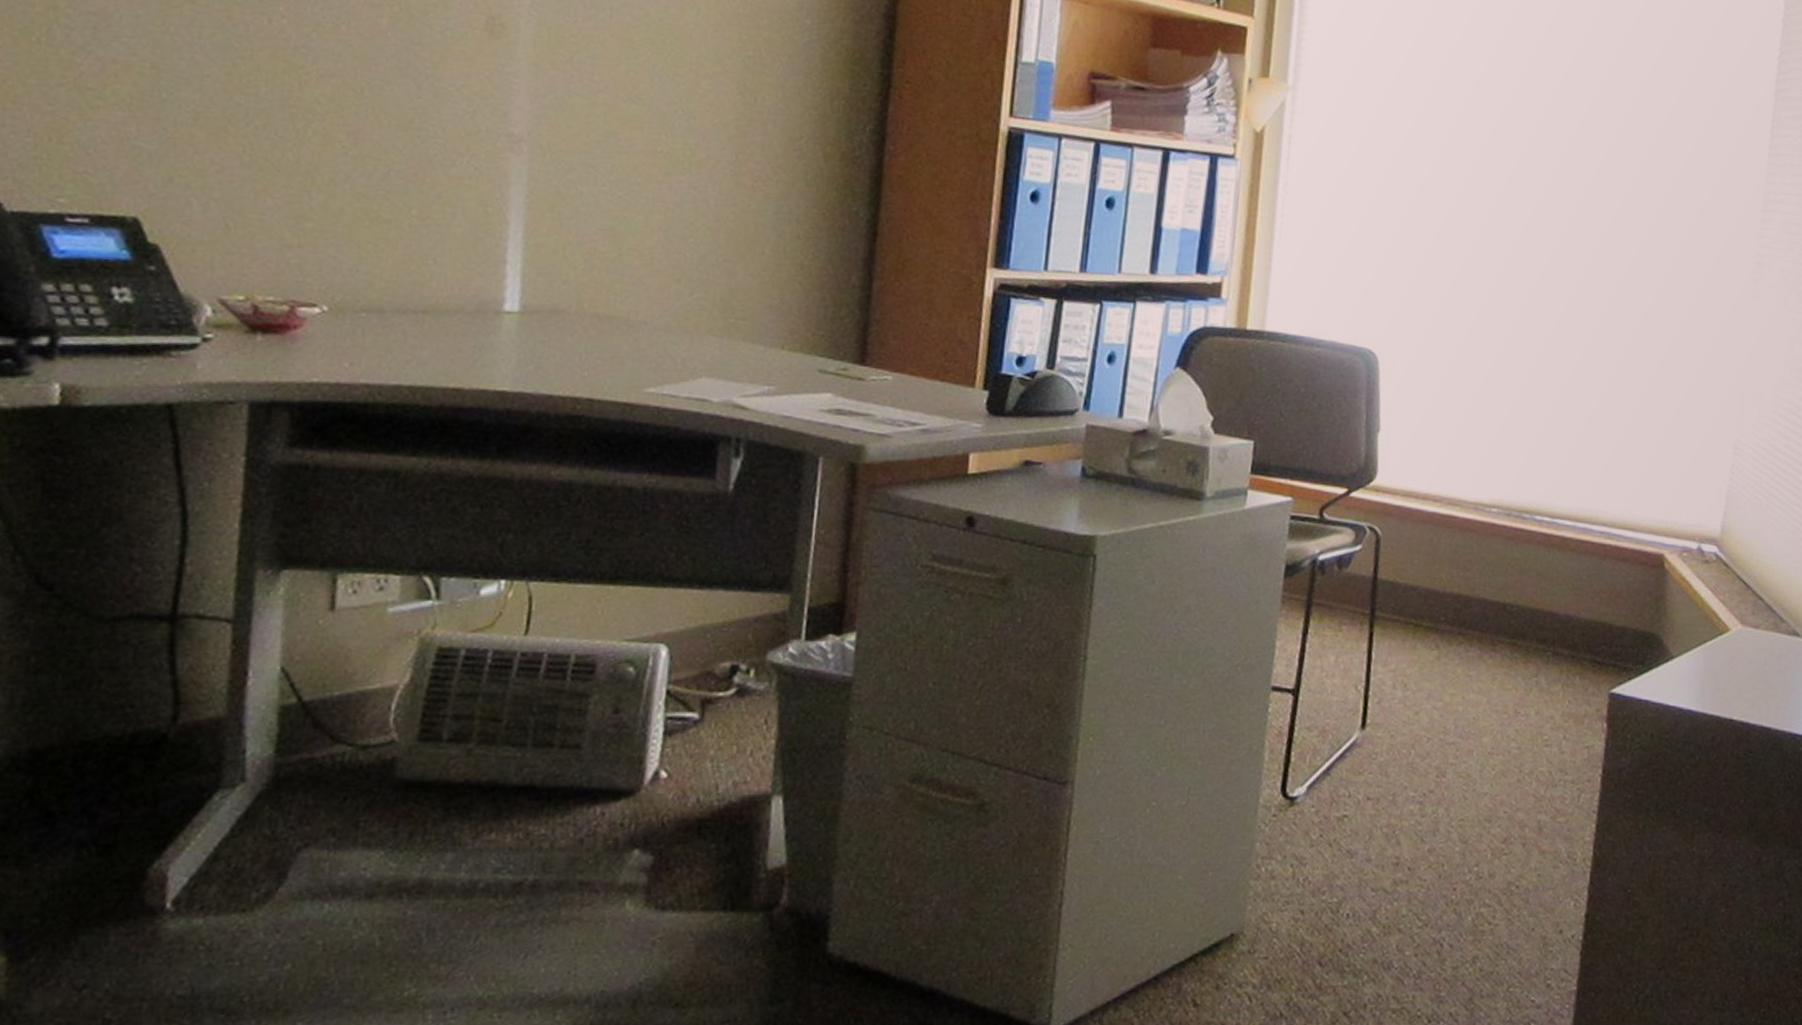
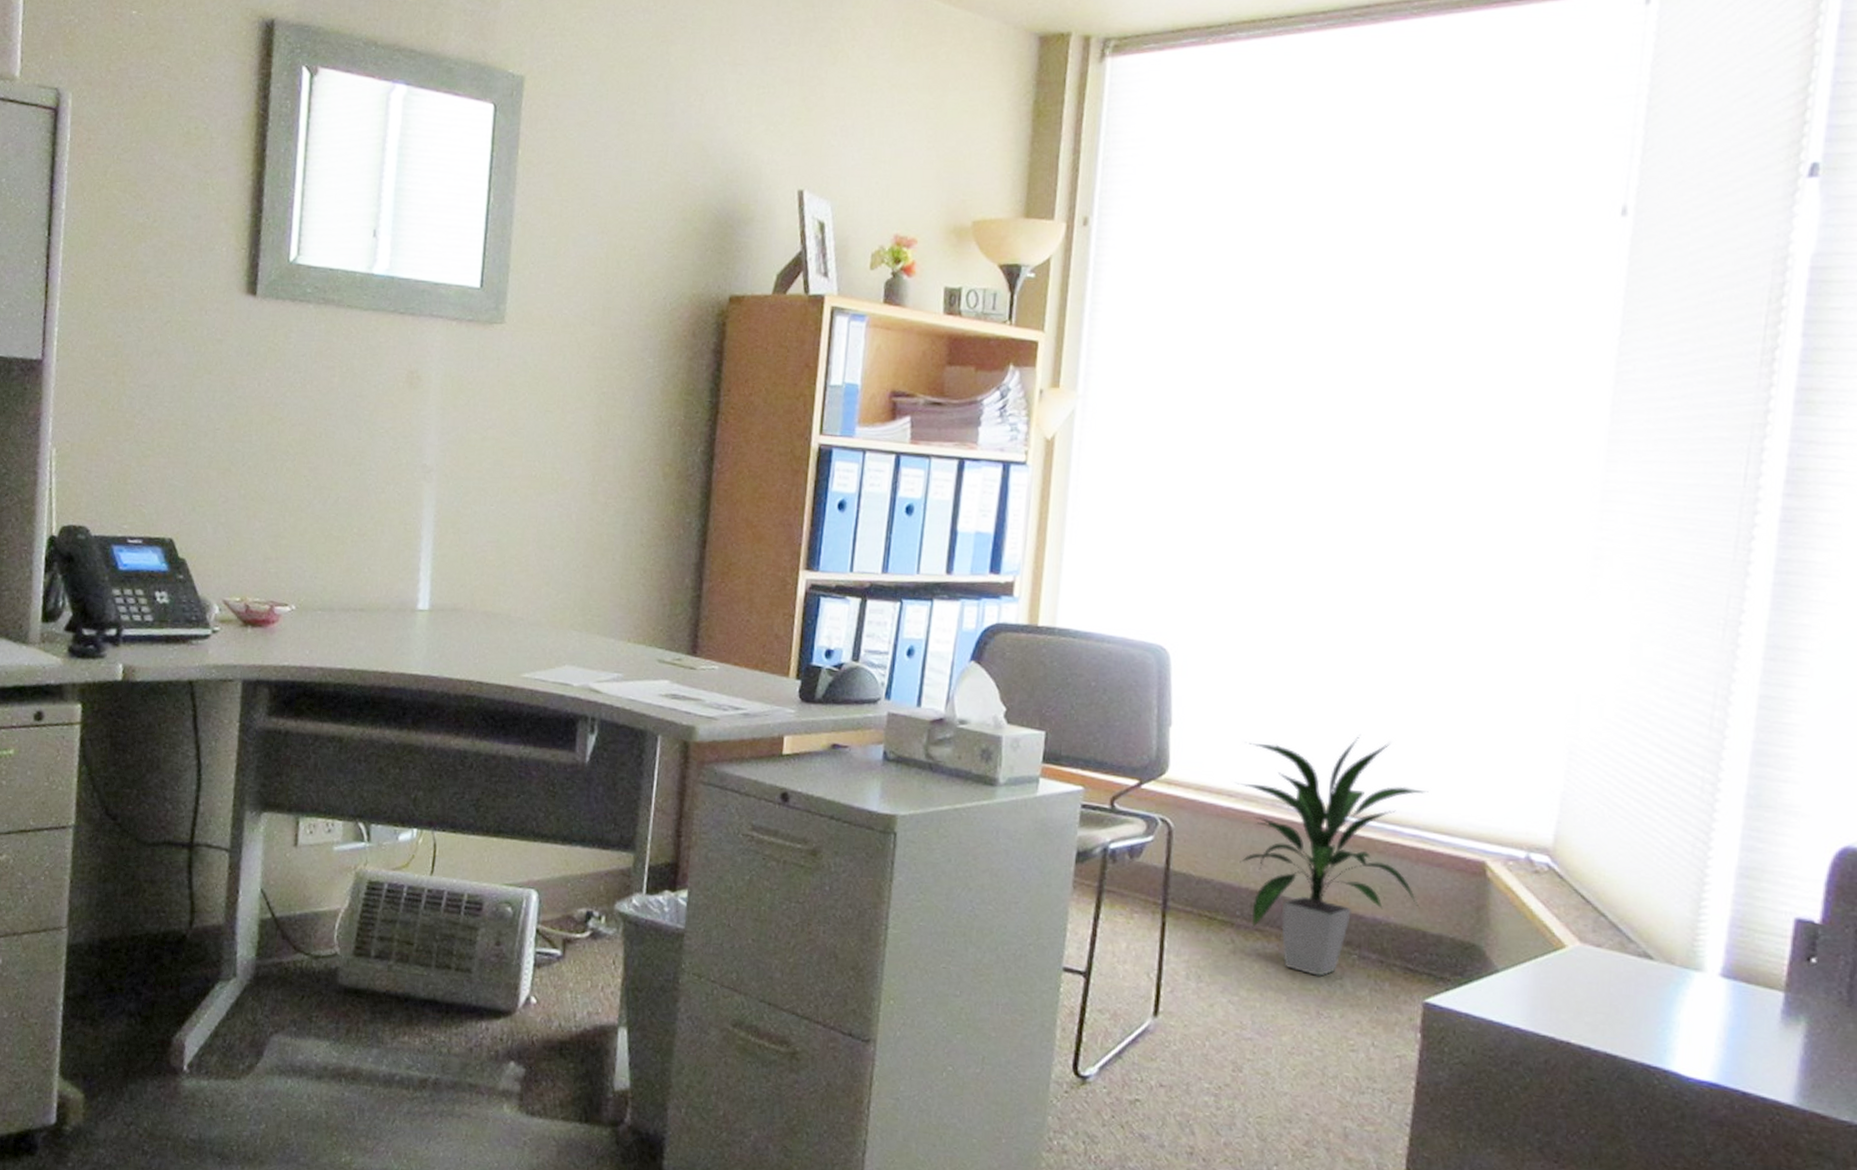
indoor plant: none [1440,436,1615,675] -> present [1235,735,1429,976]

